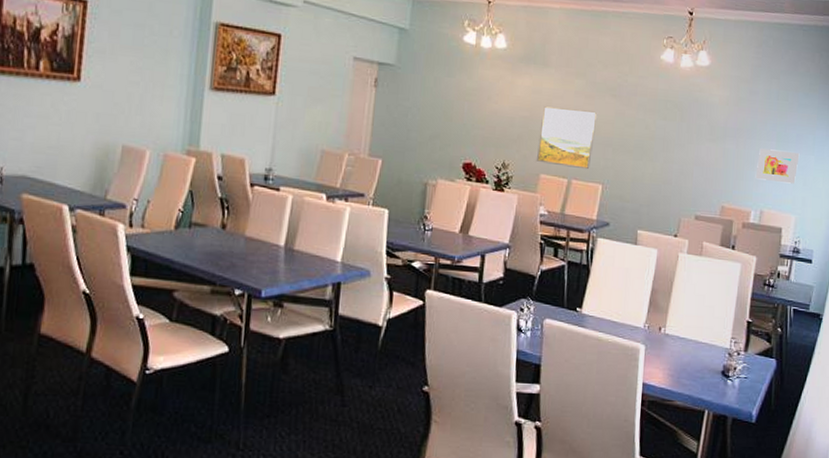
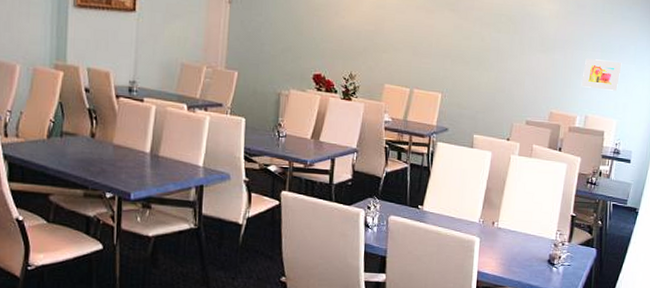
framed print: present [537,106,598,170] -> none [381,21,438,80]

